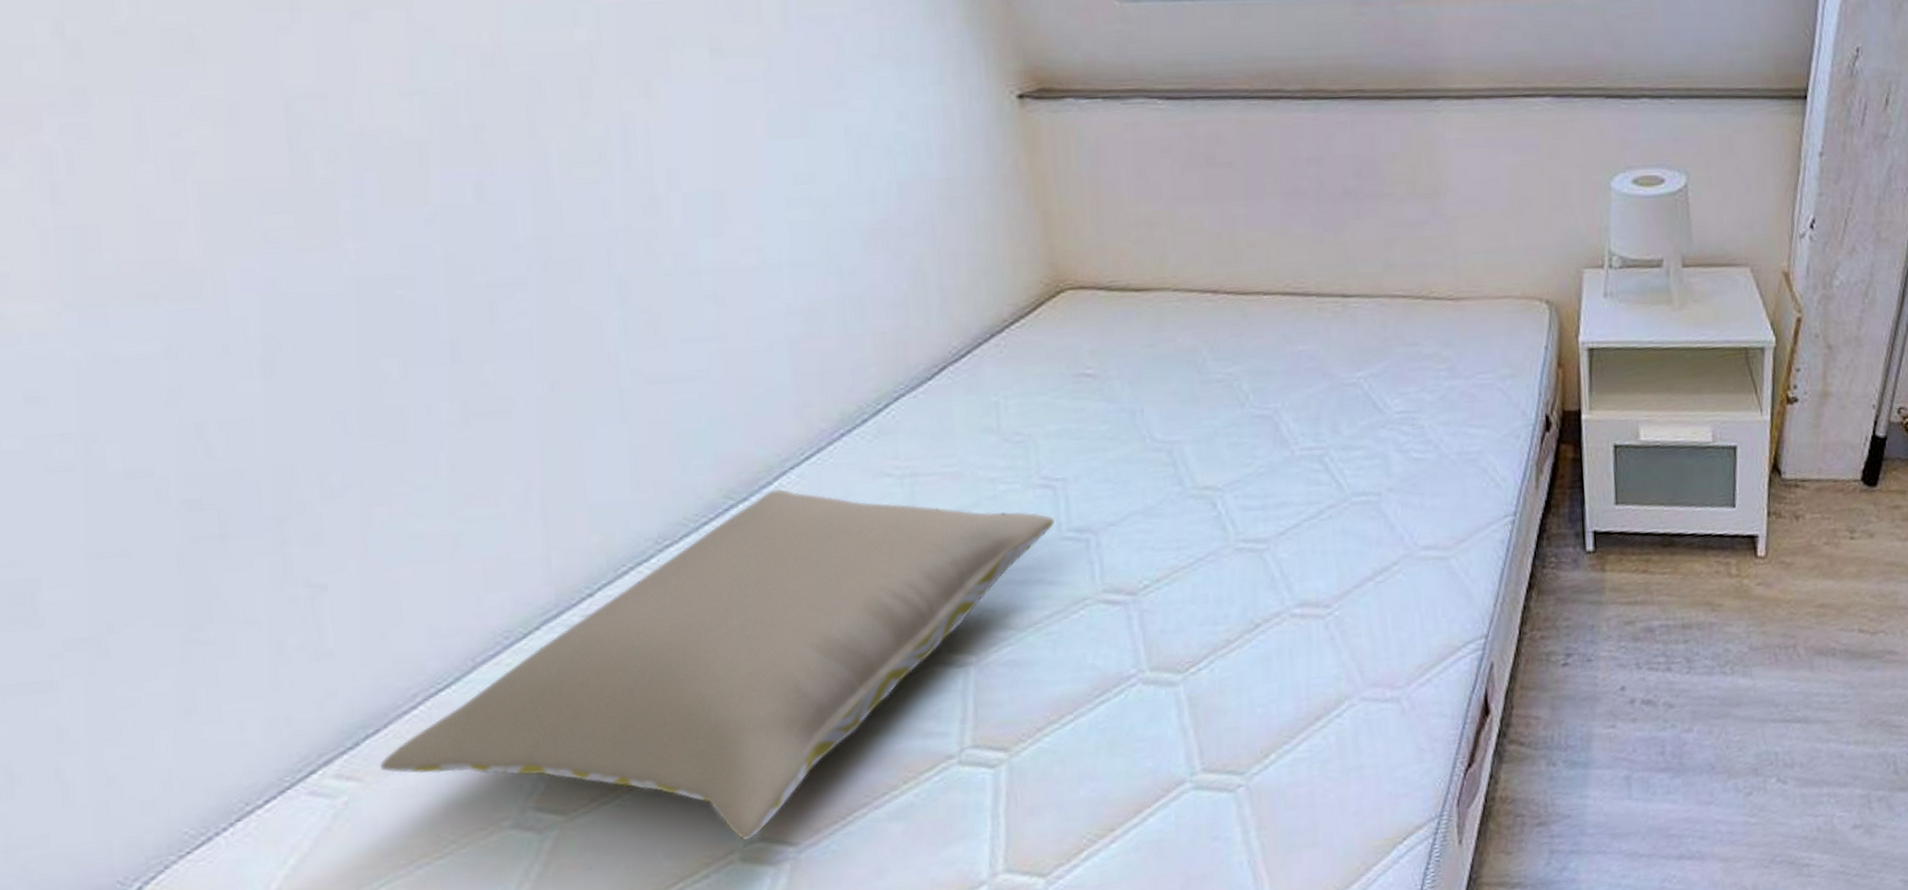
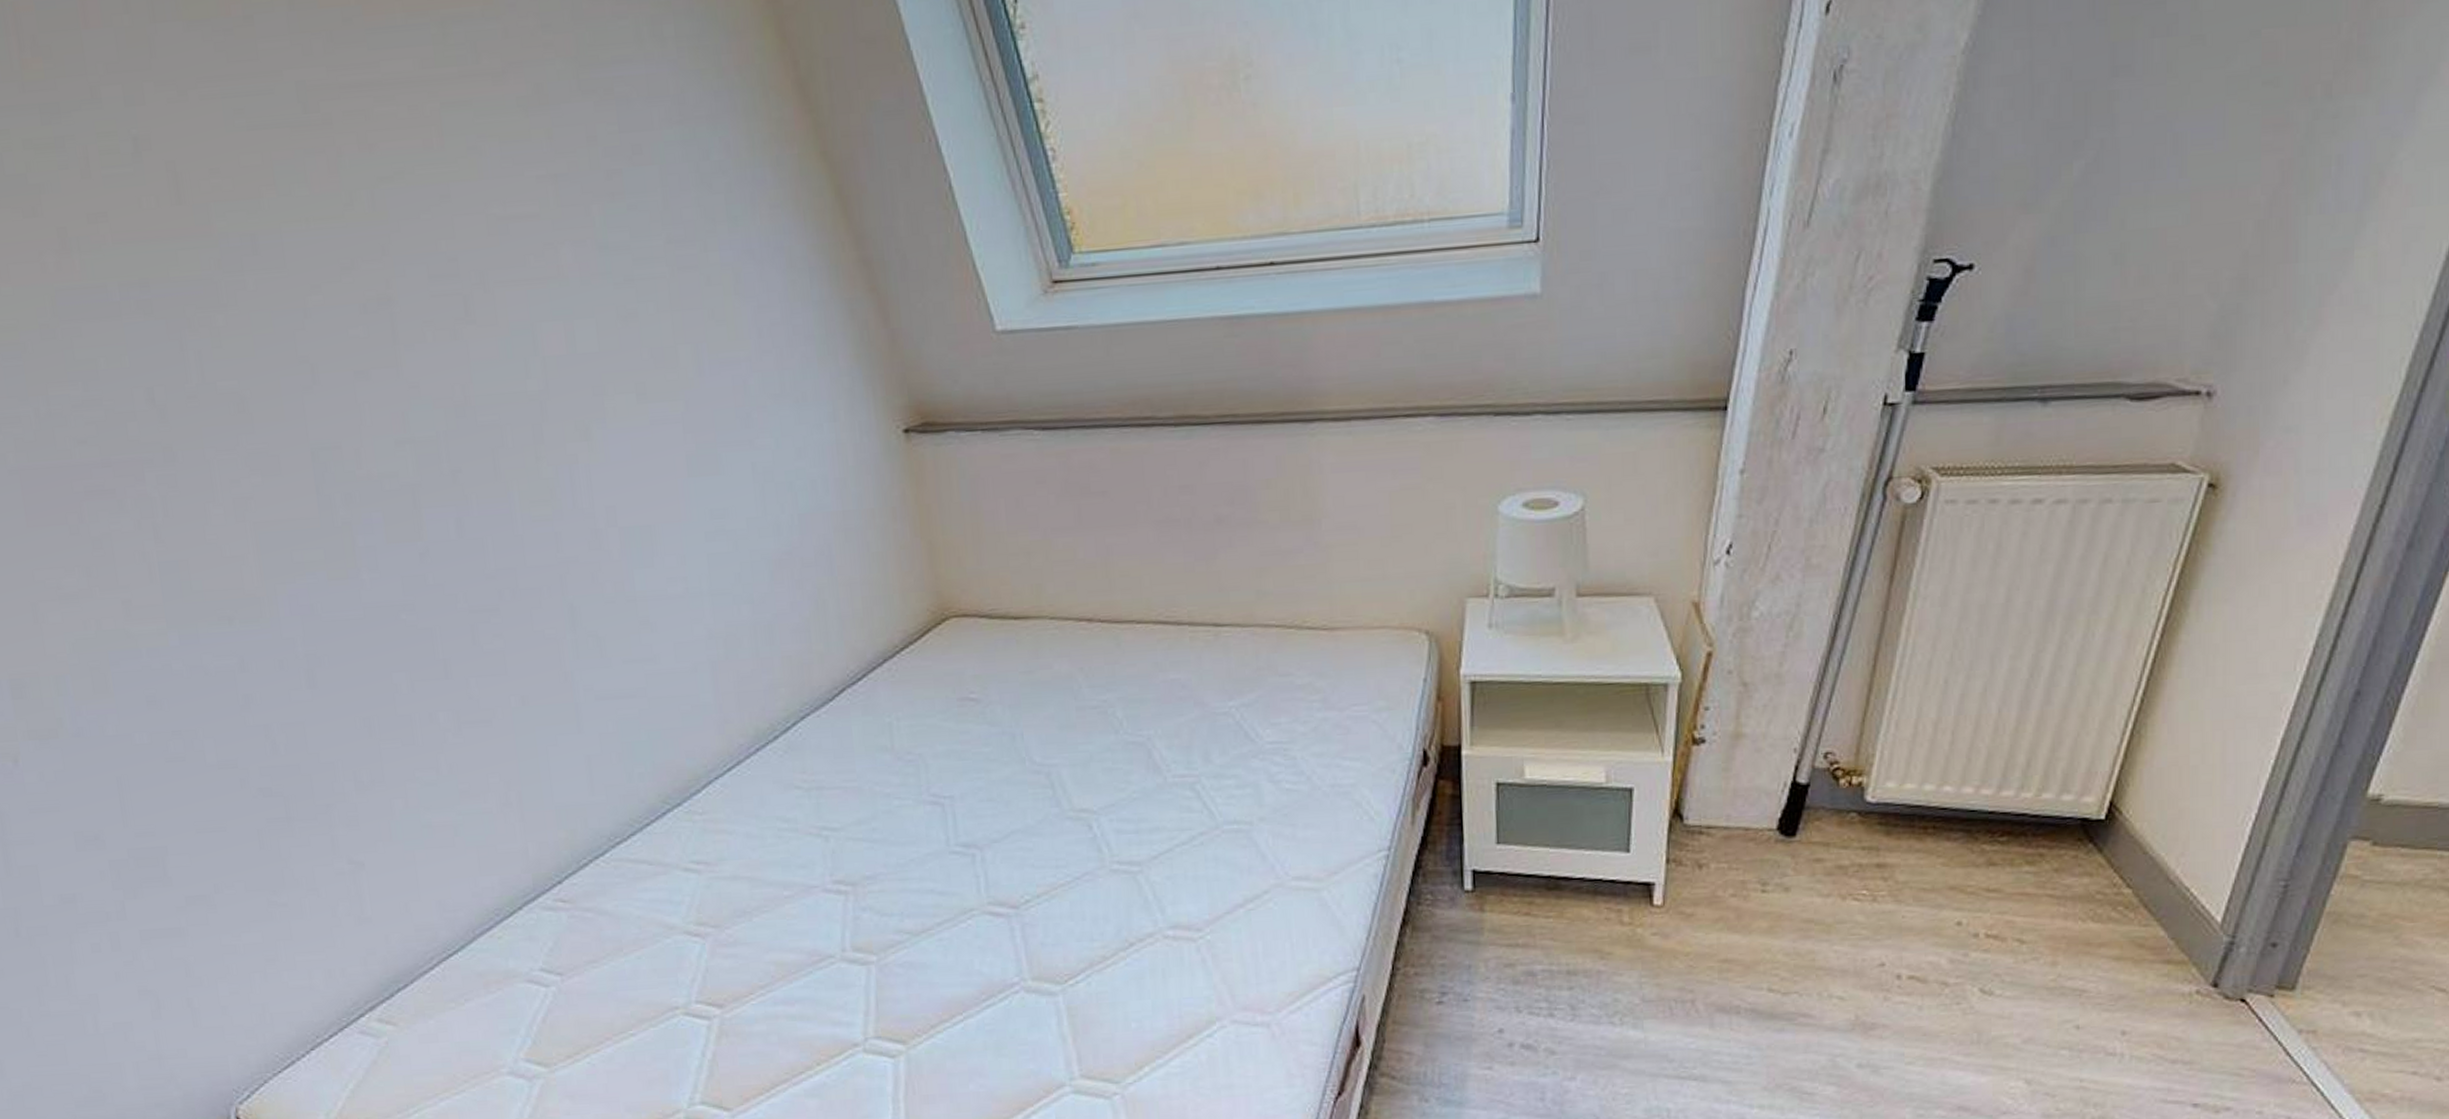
pillow: present [380,489,1054,841] -> none [410,797,943,1103]

